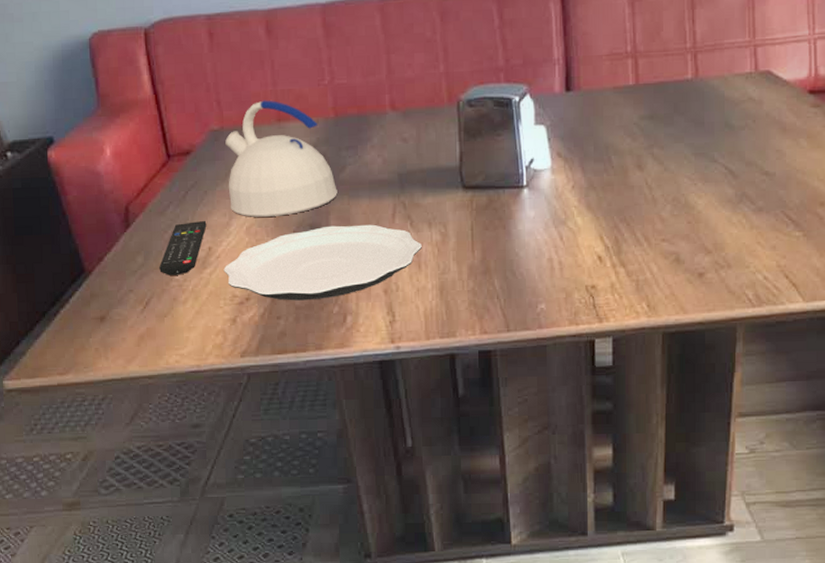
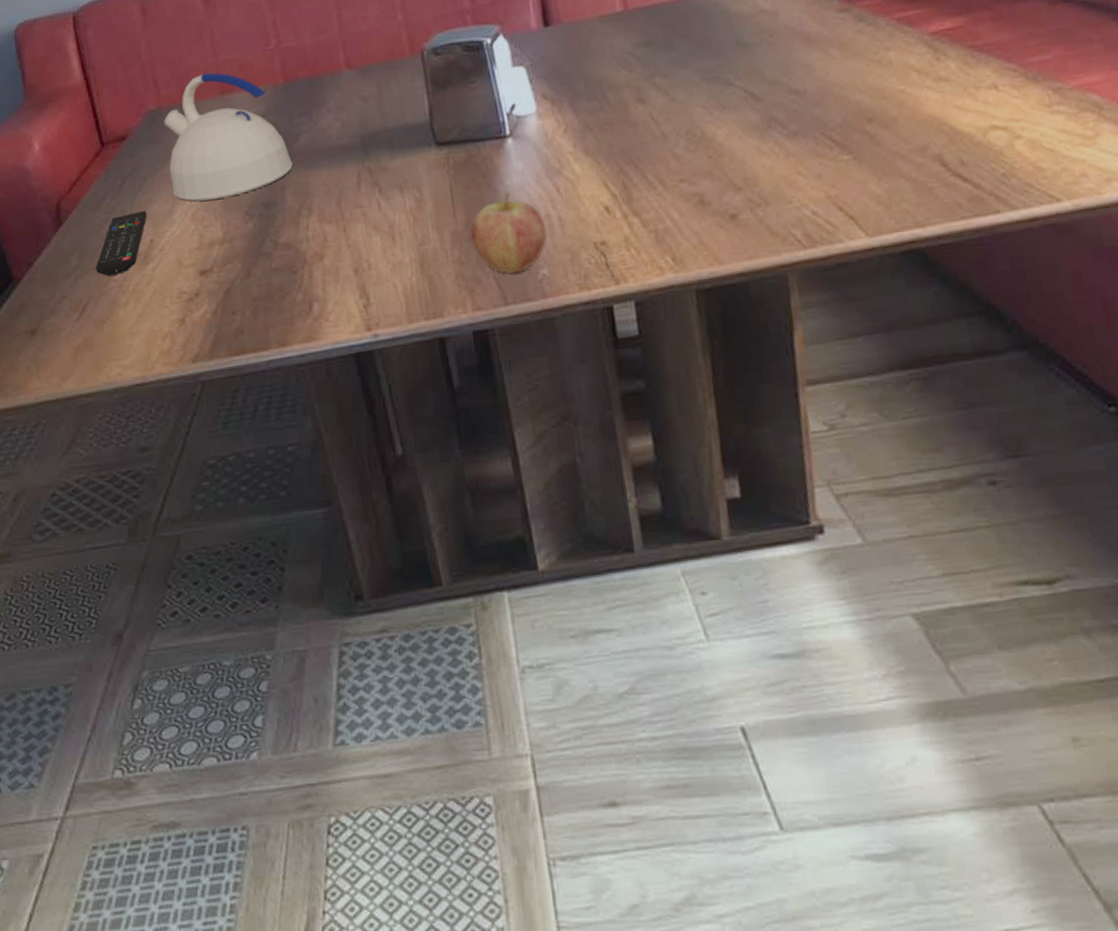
plate: present [223,224,422,301] -> none [168,196,395,293]
fruit: none [485,235,548,305] -> present [471,192,547,273]

